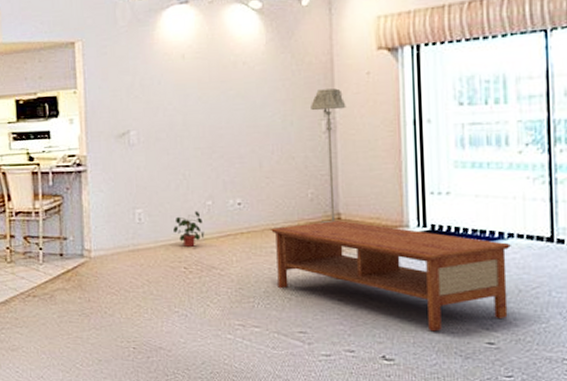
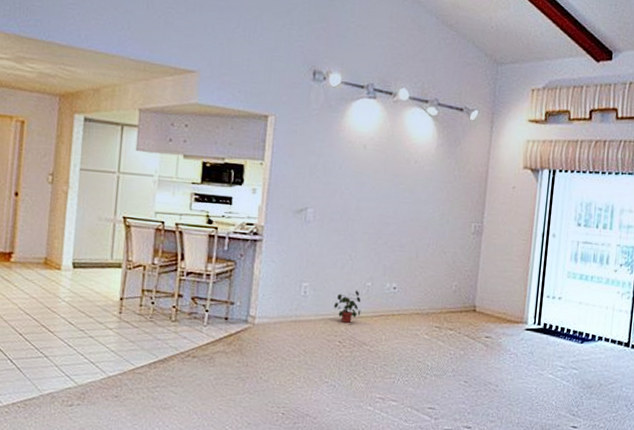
coffee table: present [271,221,511,332] -> none [417,311,599,415]
floor lamp: present [311,88,346,224] -> none [459,195,493,314]

